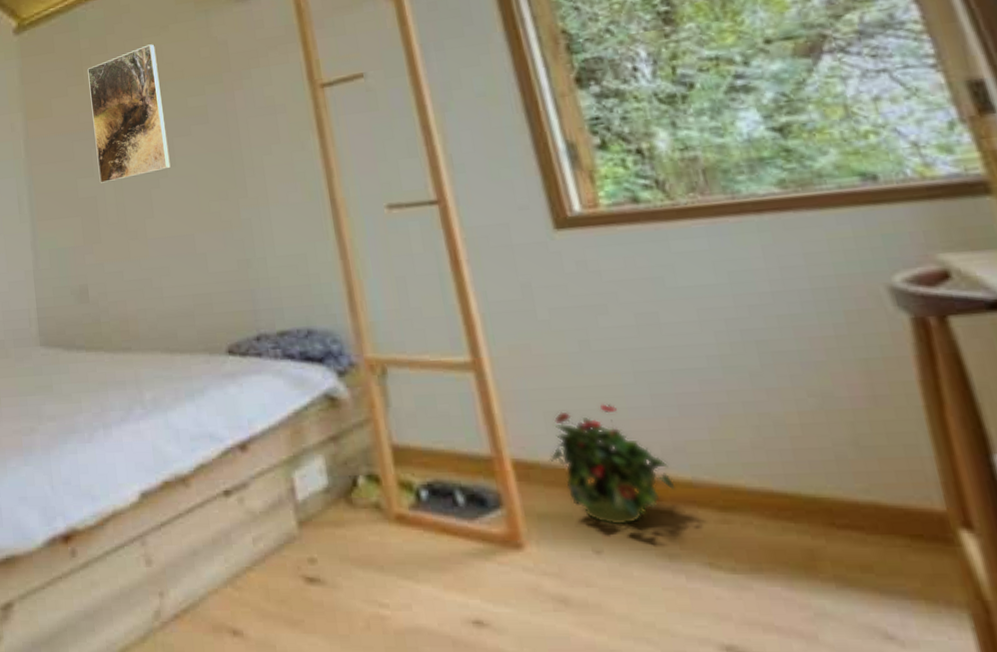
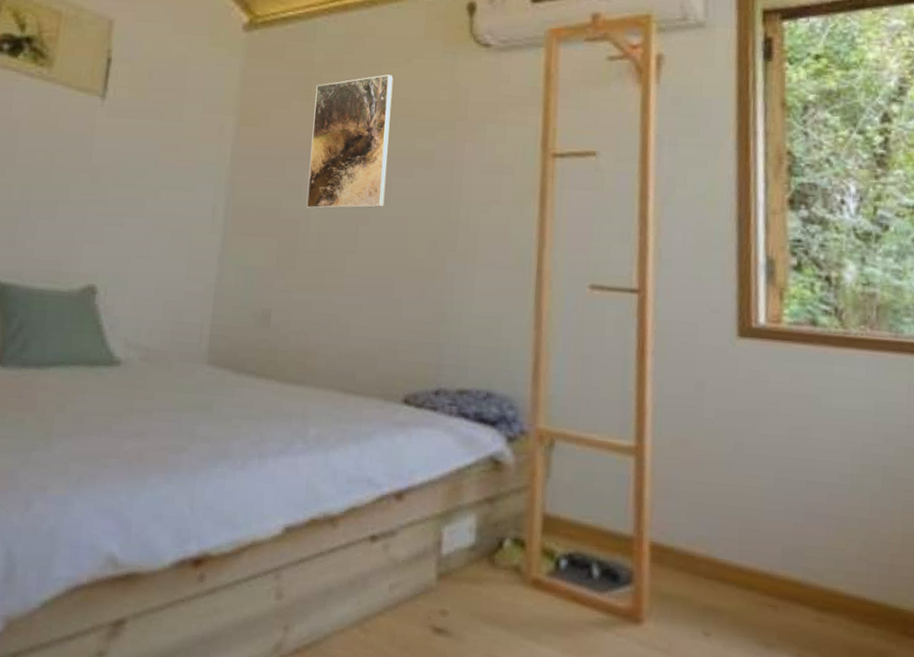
potted plant: present [548,403,676,525] -> none [682,502,786,614]

